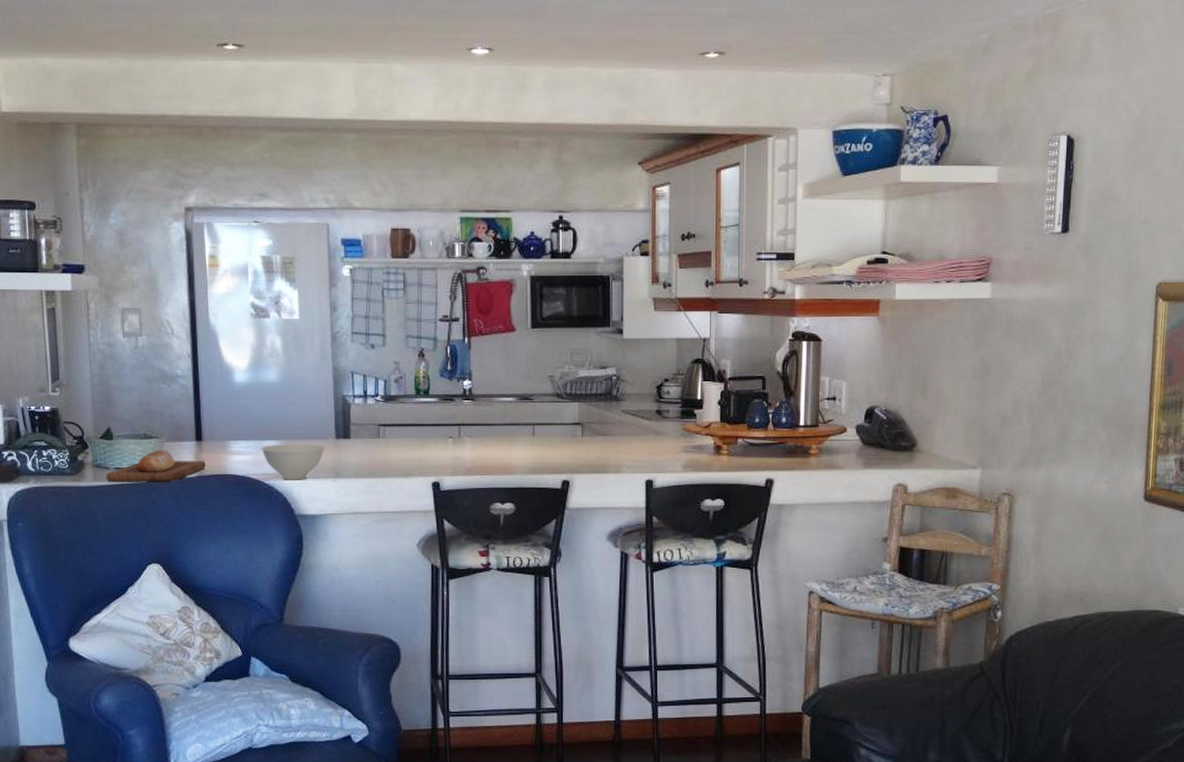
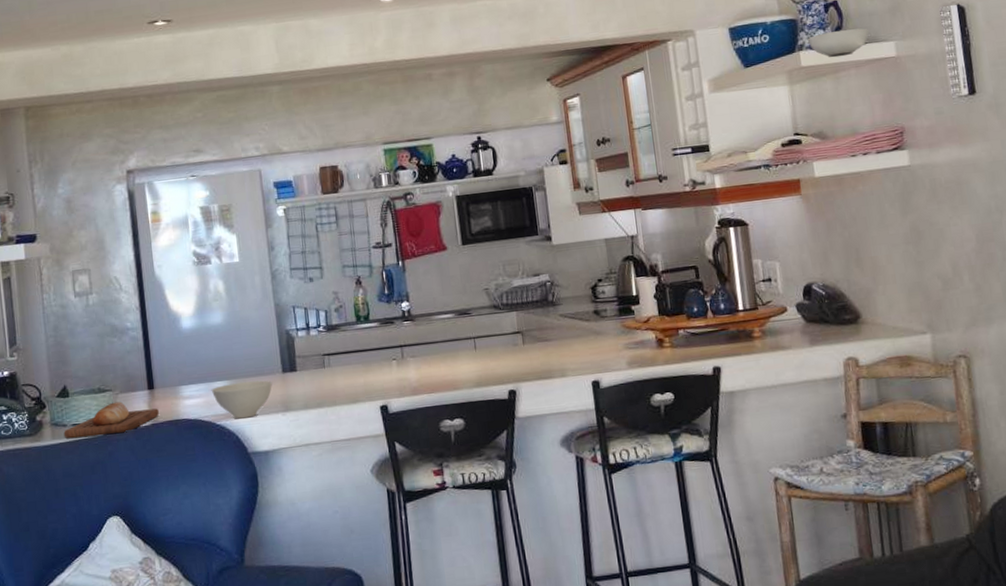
bowl: none [910,147,975,177] -> present [807,28,870,58]

